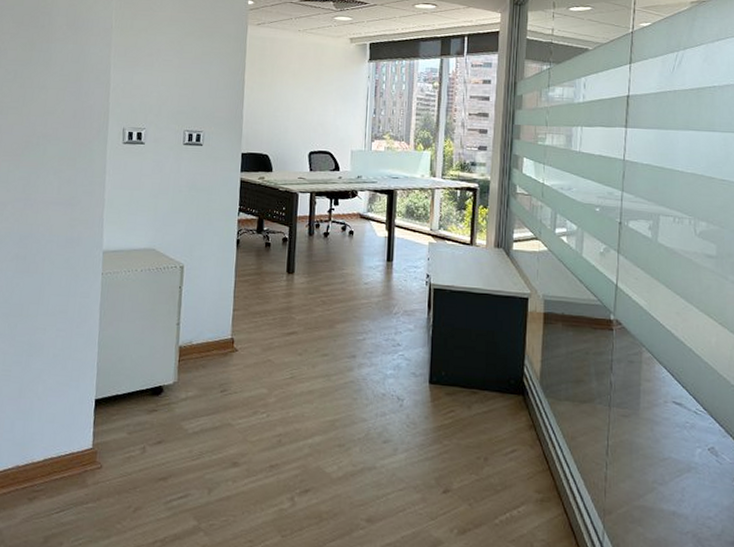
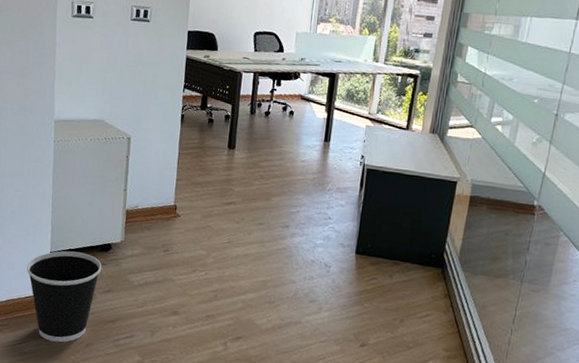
wastebasket: none [68,396,152,509] -> present [27,250,102,343]

